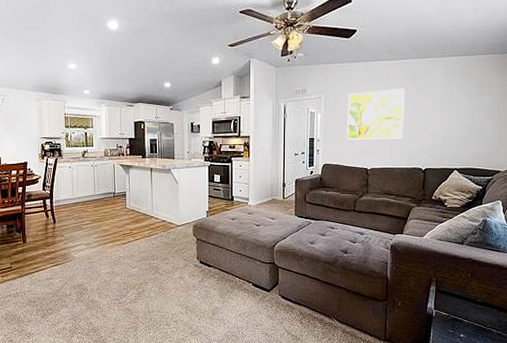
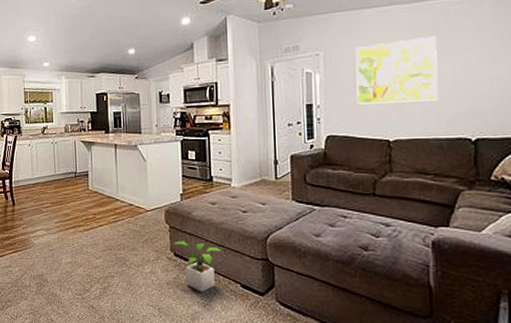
potted plant: none [198,250,239,292] -> present [171,240,222,292]

